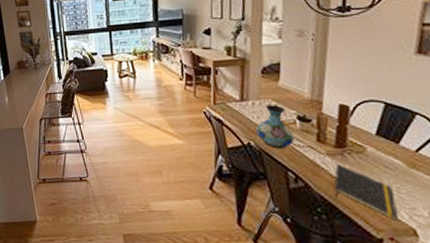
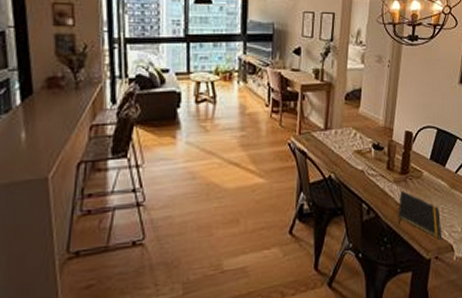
vase: present [256,105,294,149] -> none [337,133,369,180]

